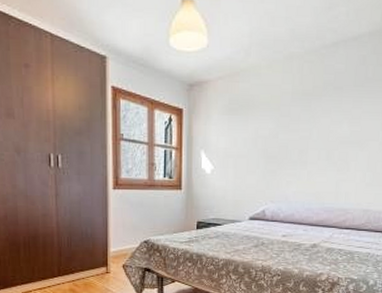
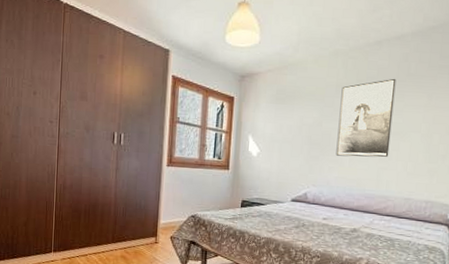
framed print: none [293,83,354,170] -> present [336,78,396,157]

